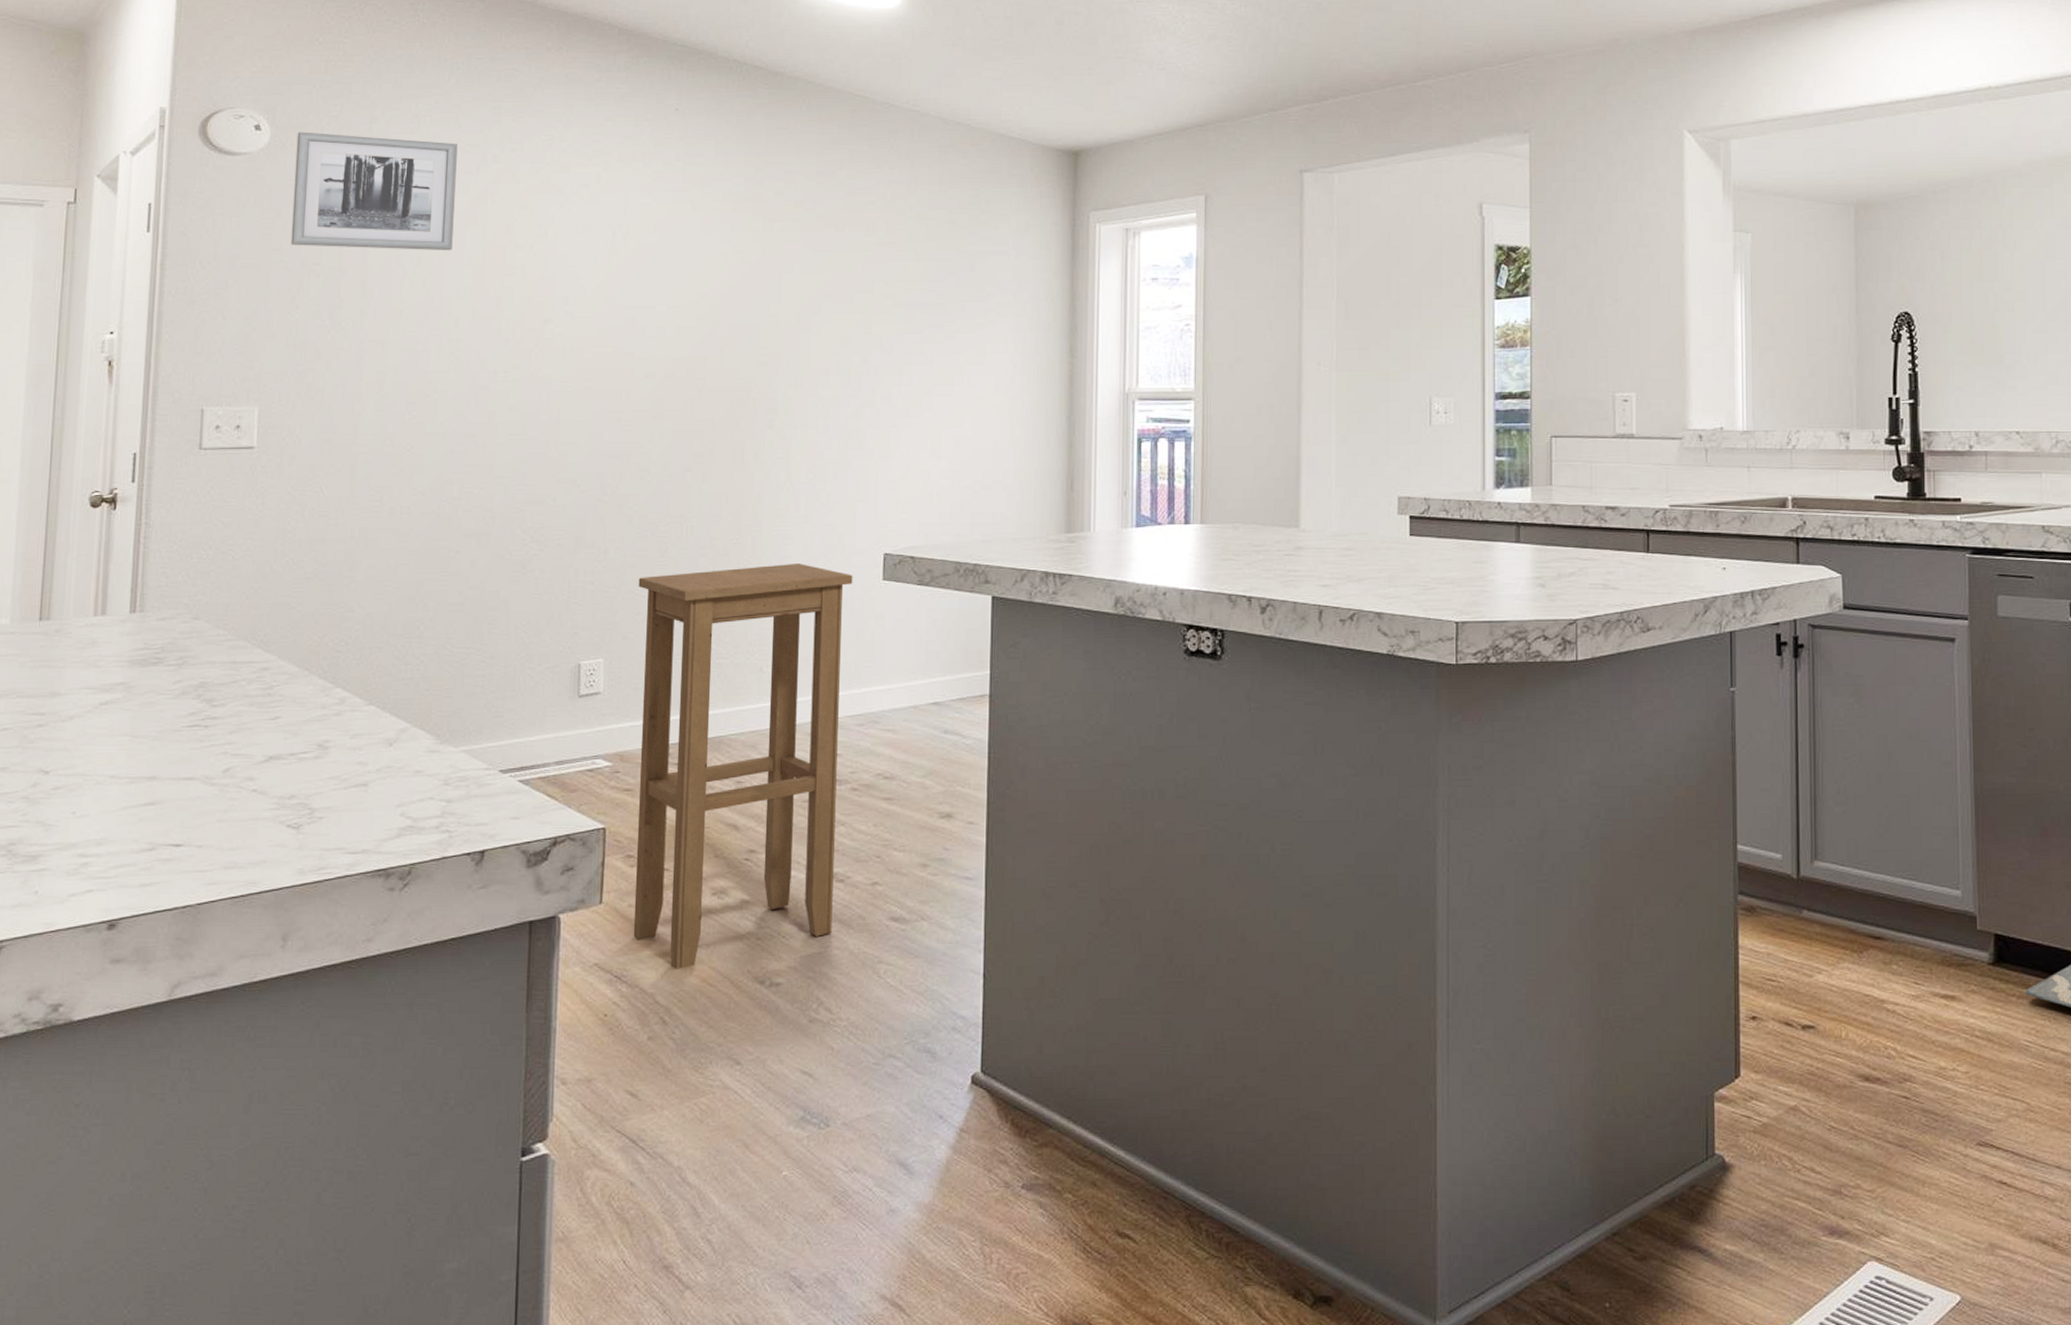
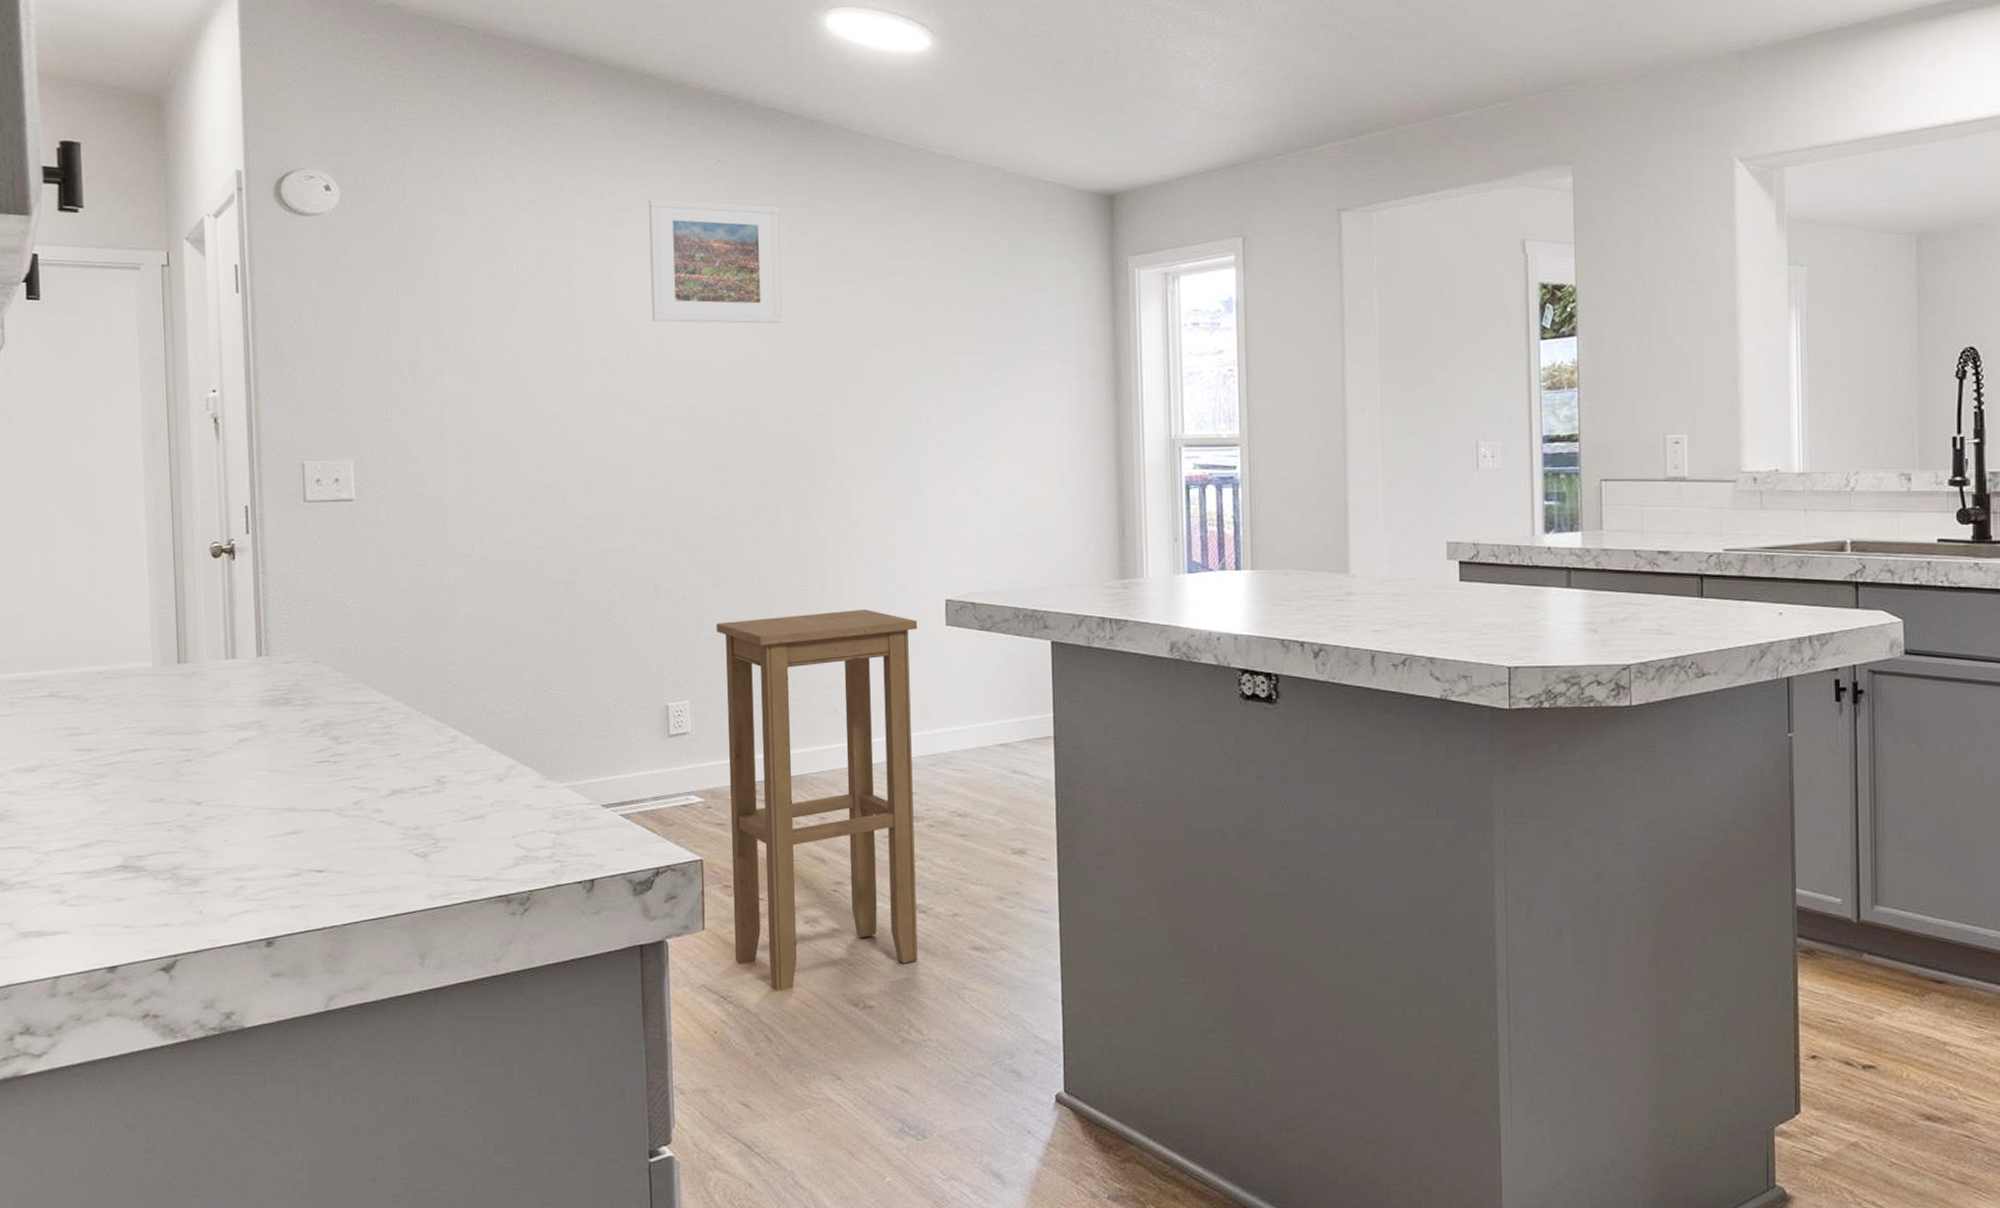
wall art: present [291,132,458,251] -> none [364,191,518,307]
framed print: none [593,145,736,273] -> present [648,198,782,324]

